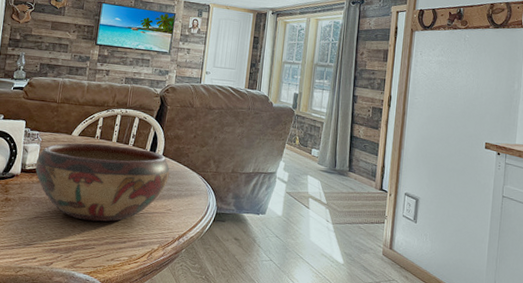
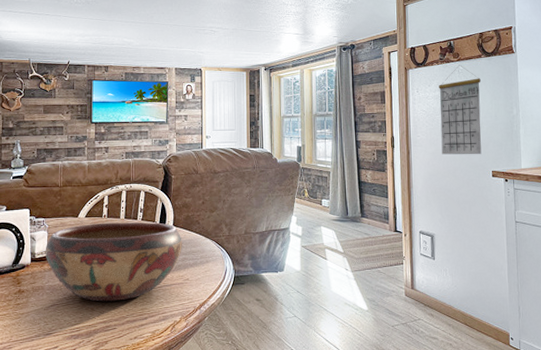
calendar: none [437,33,486,125] -> present [439,65,482,155]

